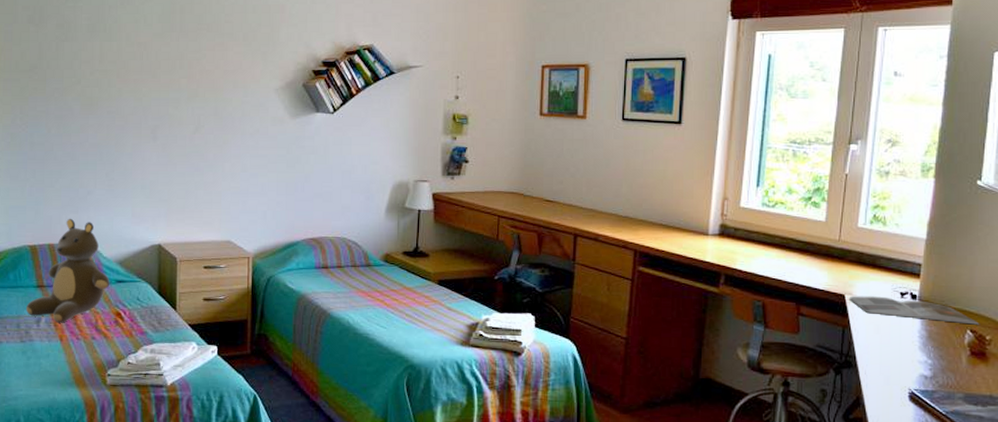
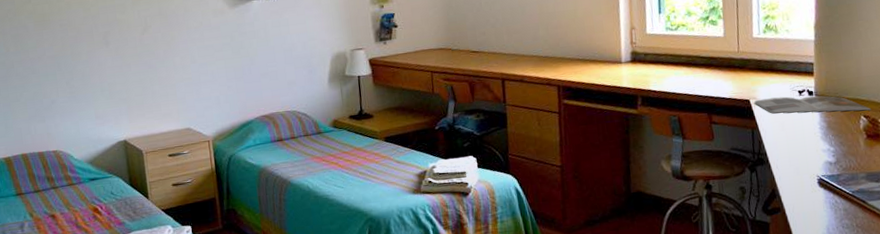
teddy bear: present [26,218,110,323] -> none [9,127,84,226]

